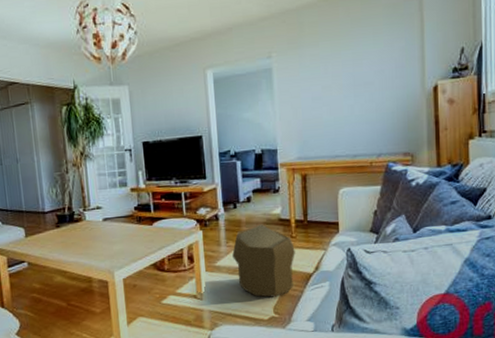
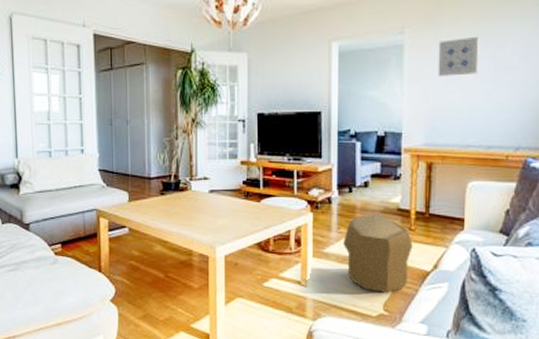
wall art: none [303,56,340,95] -> present [438,36,479,76]

